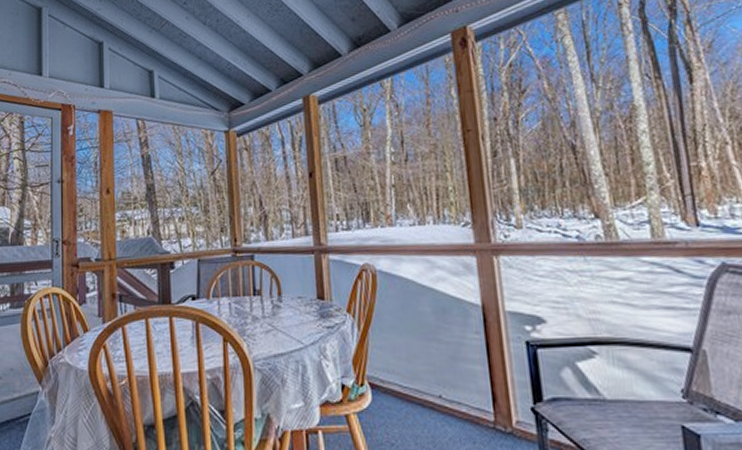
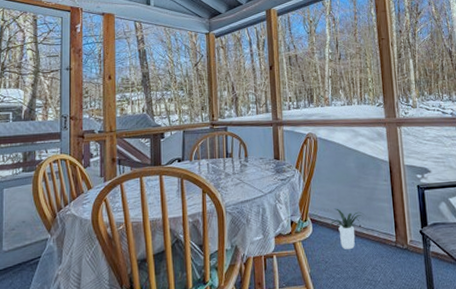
potted plant: none [395,369,445,428] -> present [329,208,363,249]

